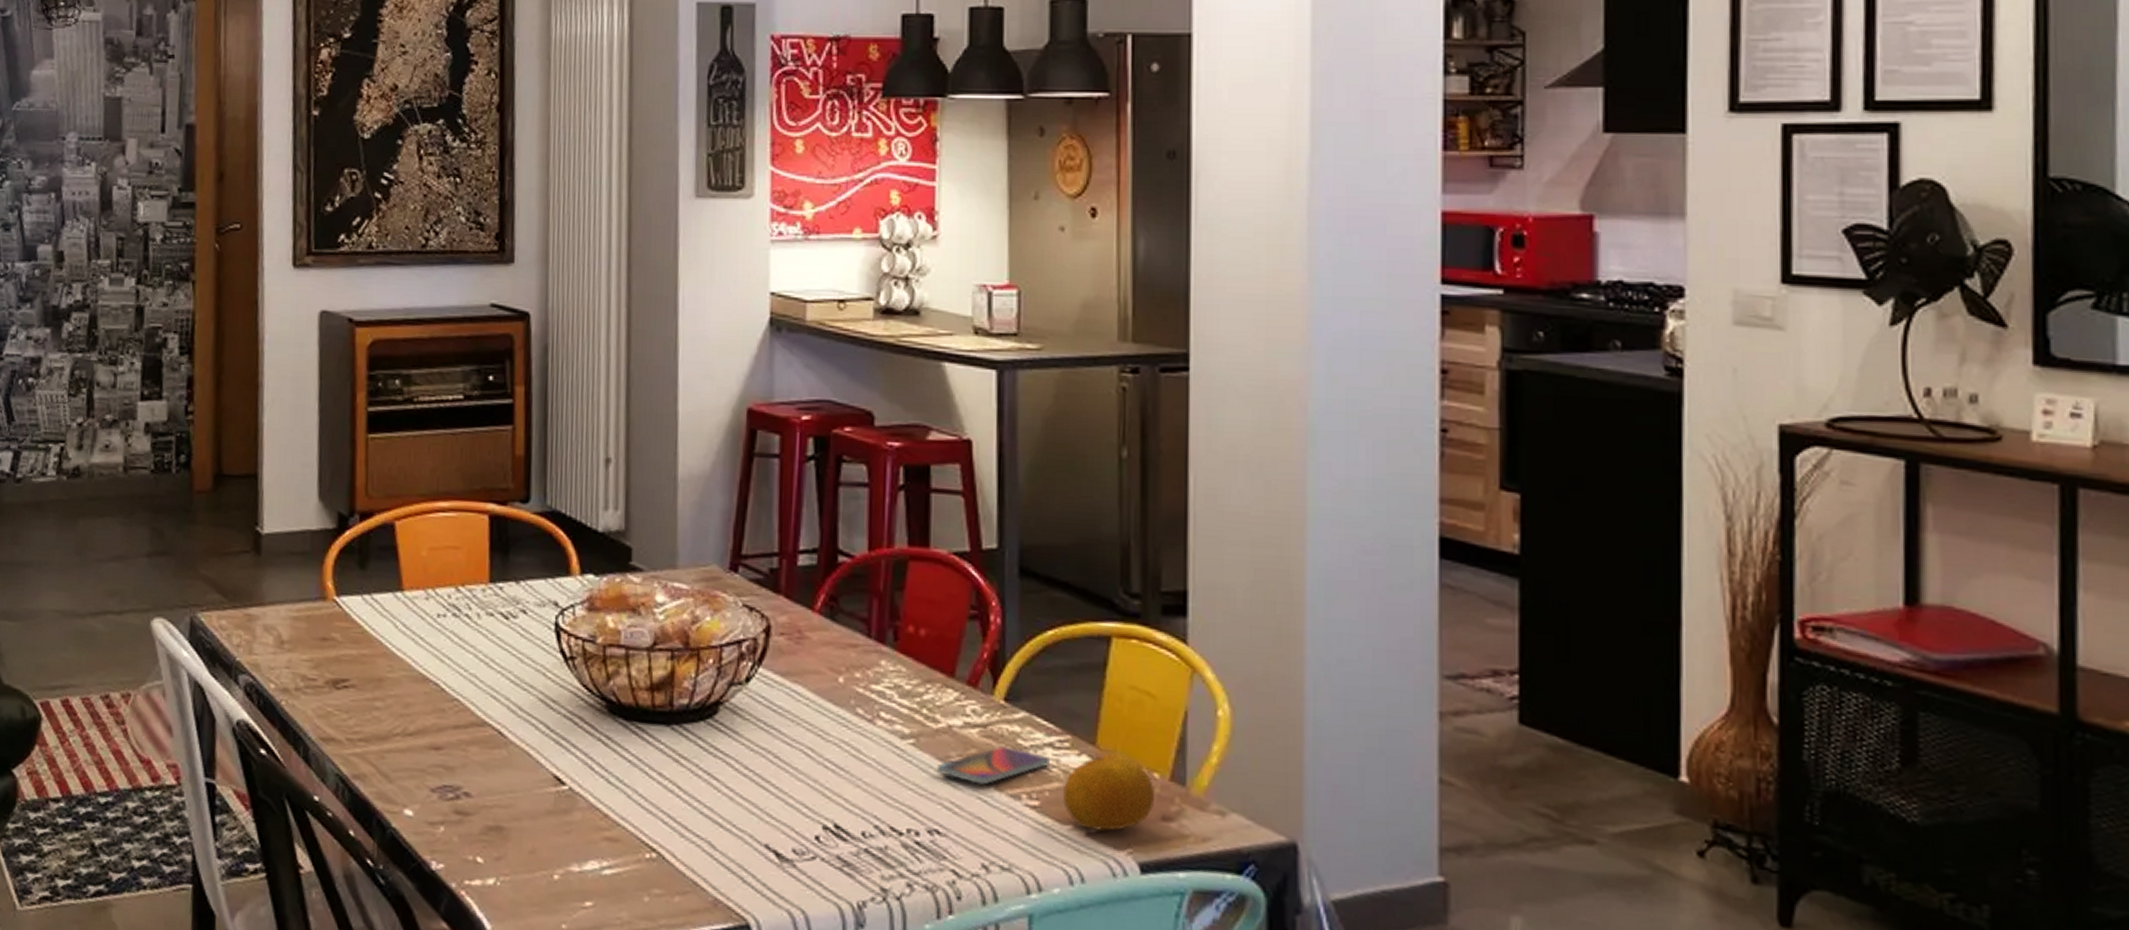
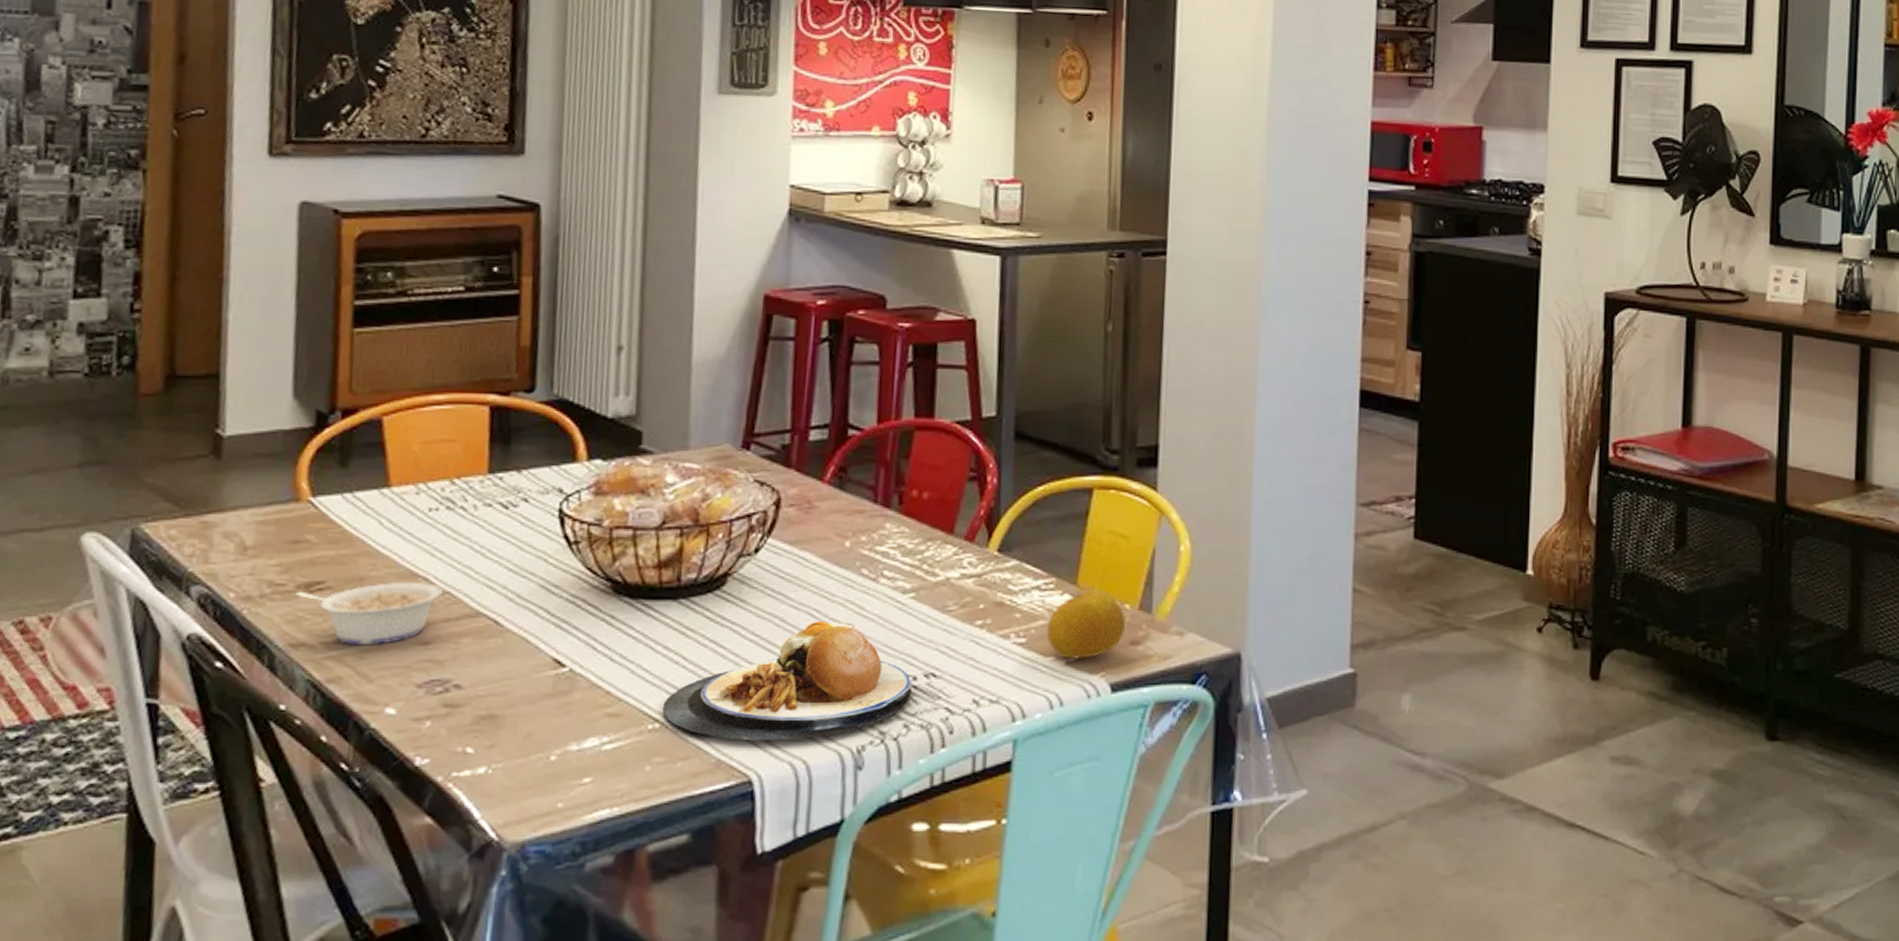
legume: none [325,684,452,746] -> present [296,581,443,646]
plate: none [659,760,914,887] -> present [662,621,912,740]
smartphone: present [936,746,1050,785] -> none [934,593,1036,629]

